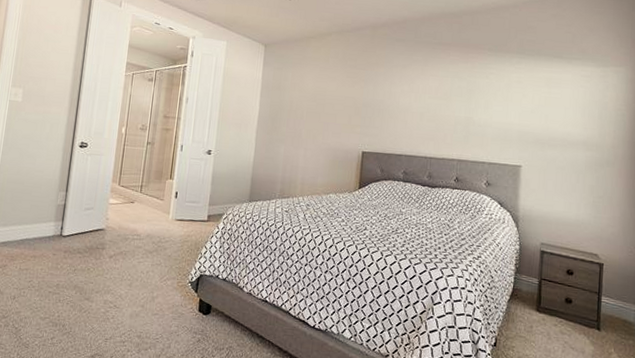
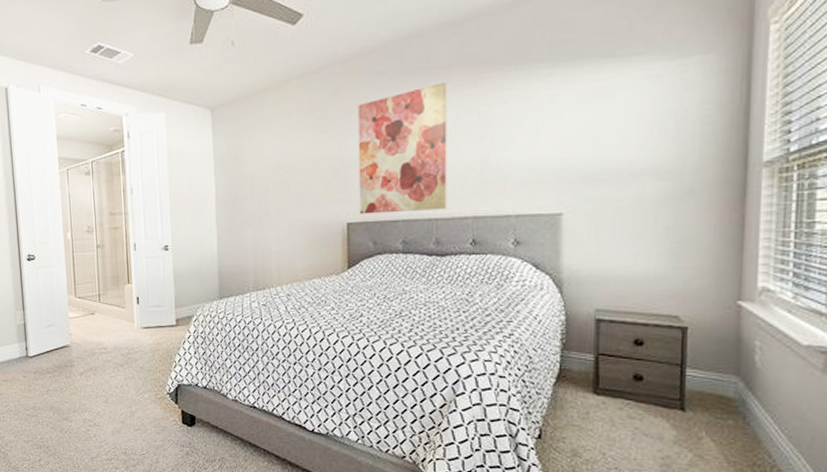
wall art: none [373,55,447,151] -> present [358,83,447,215]

